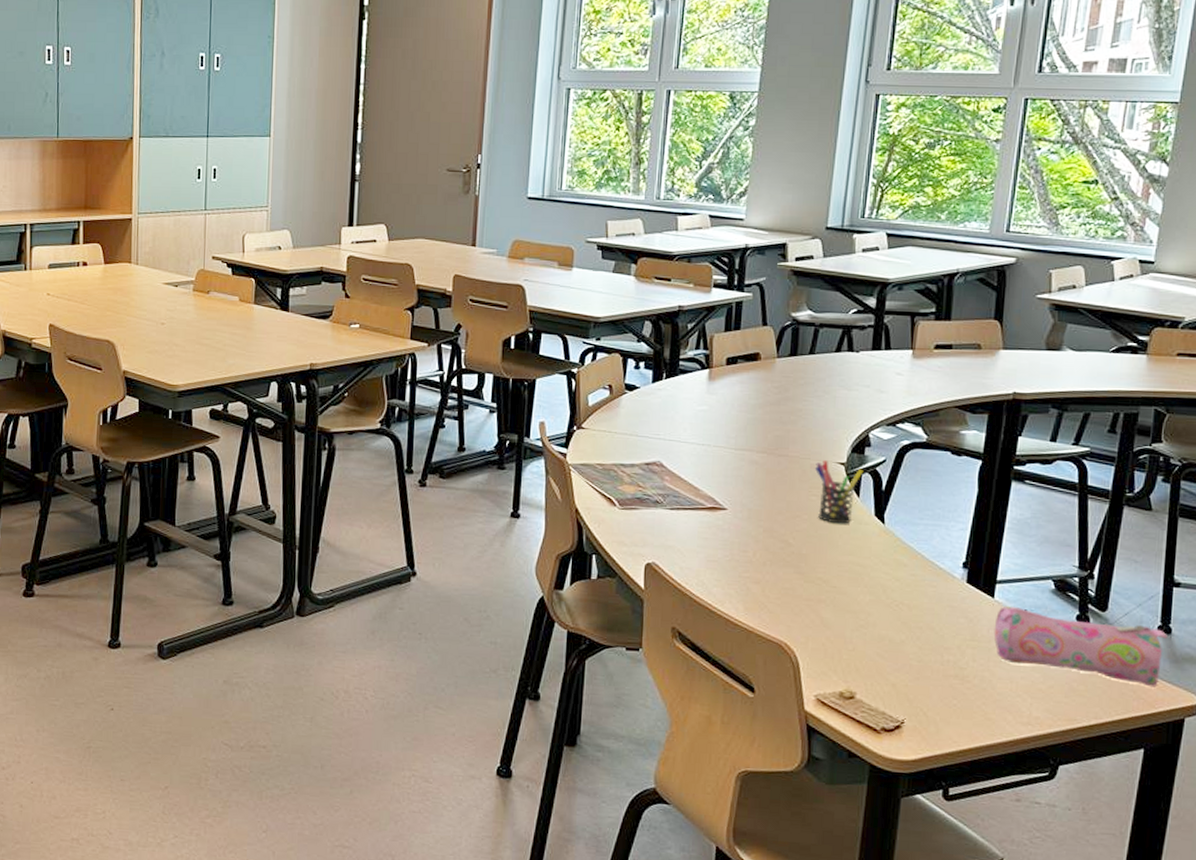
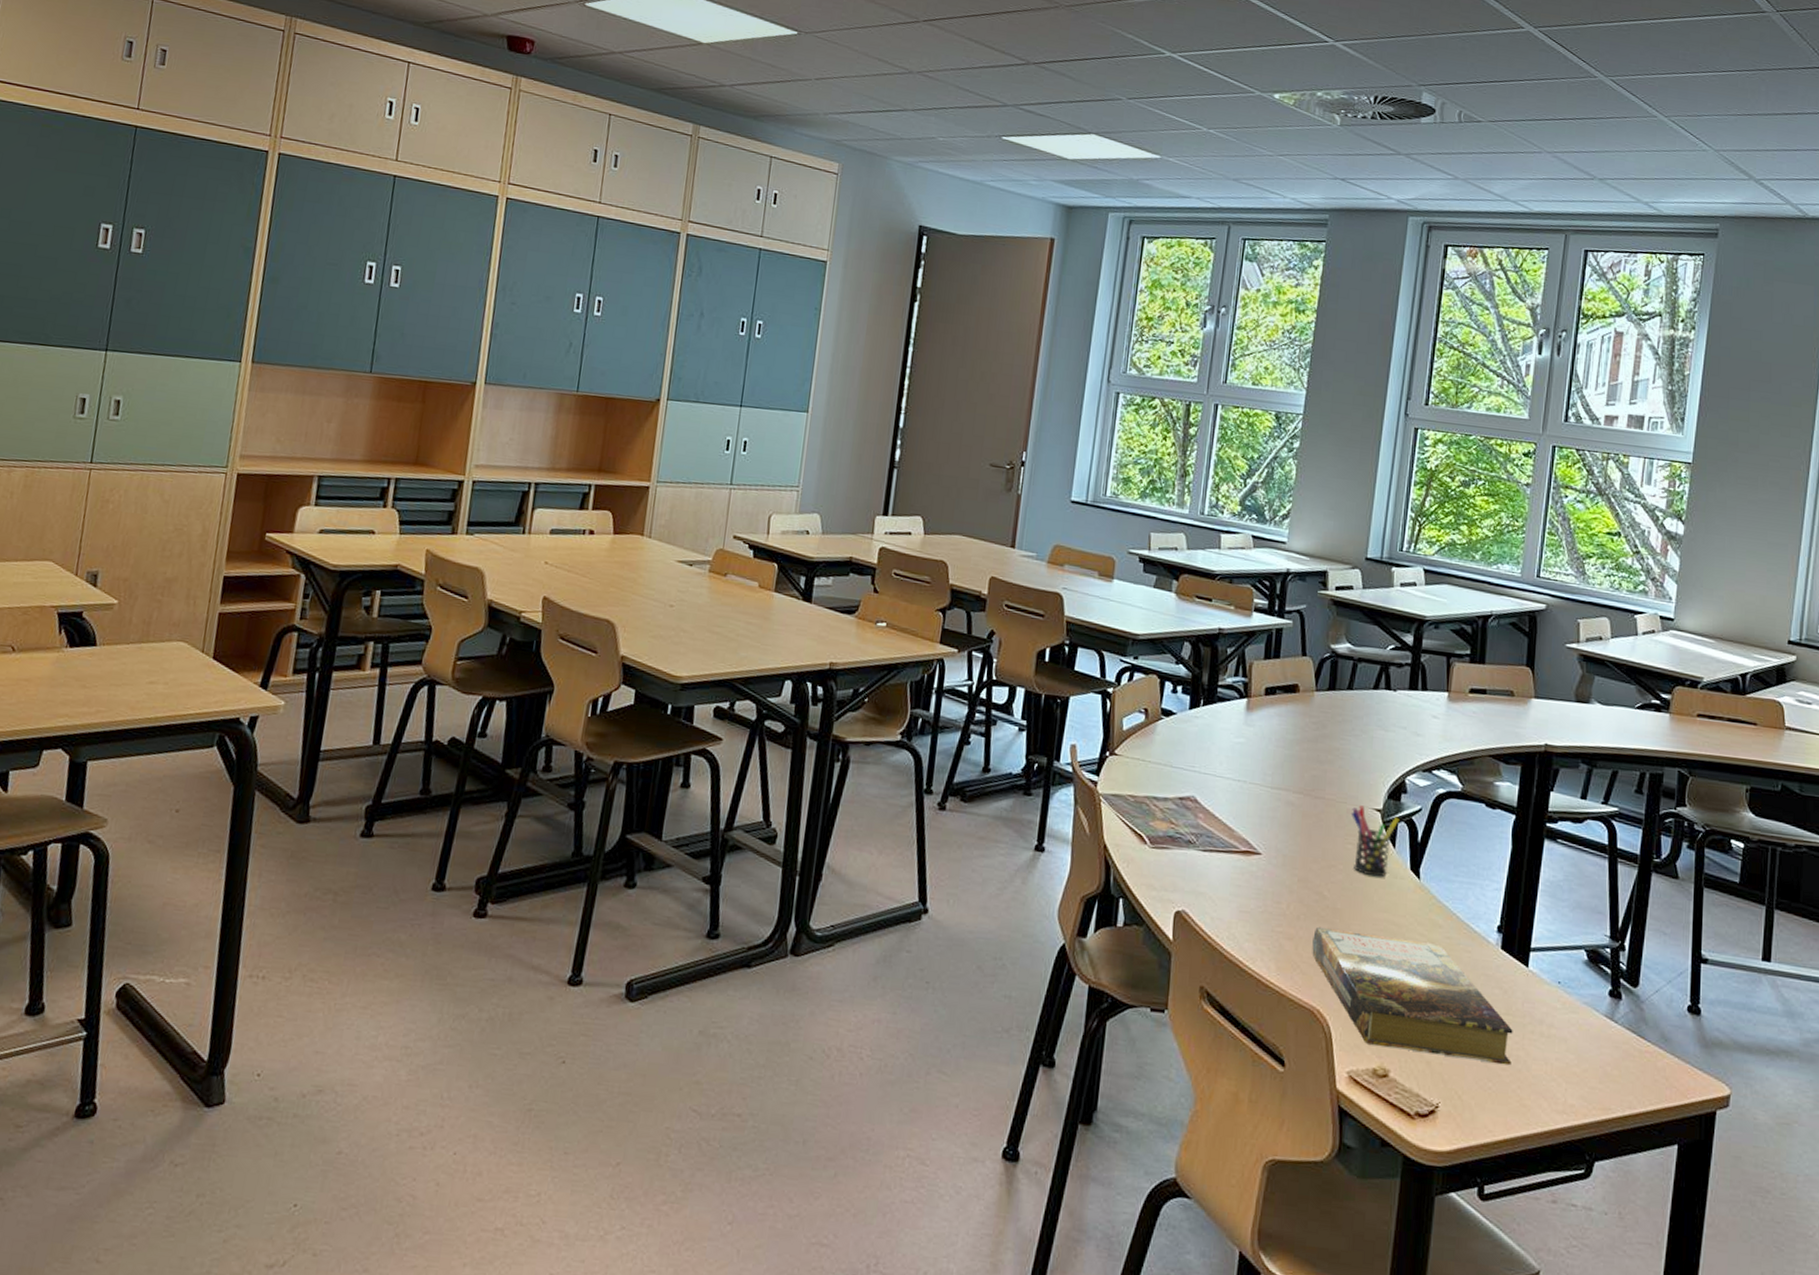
book: none [778,570,978,685] -> present [1312,926,1513,1066]
pencil case: present [993,605,1167,687] -> none [1528,976,1697,1075]

